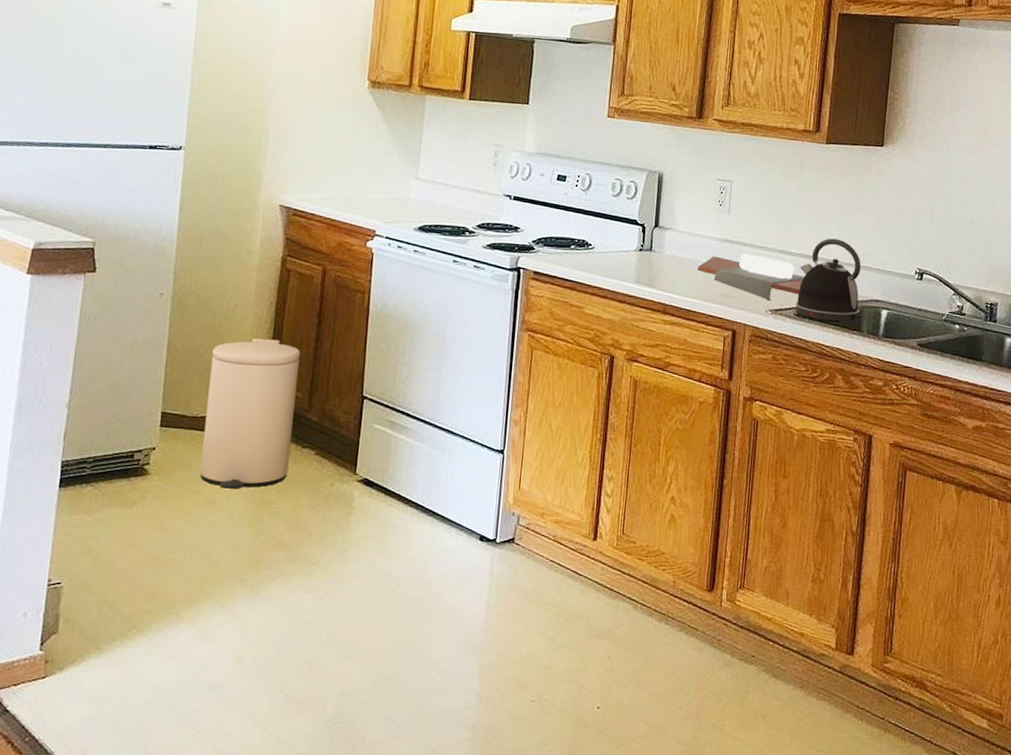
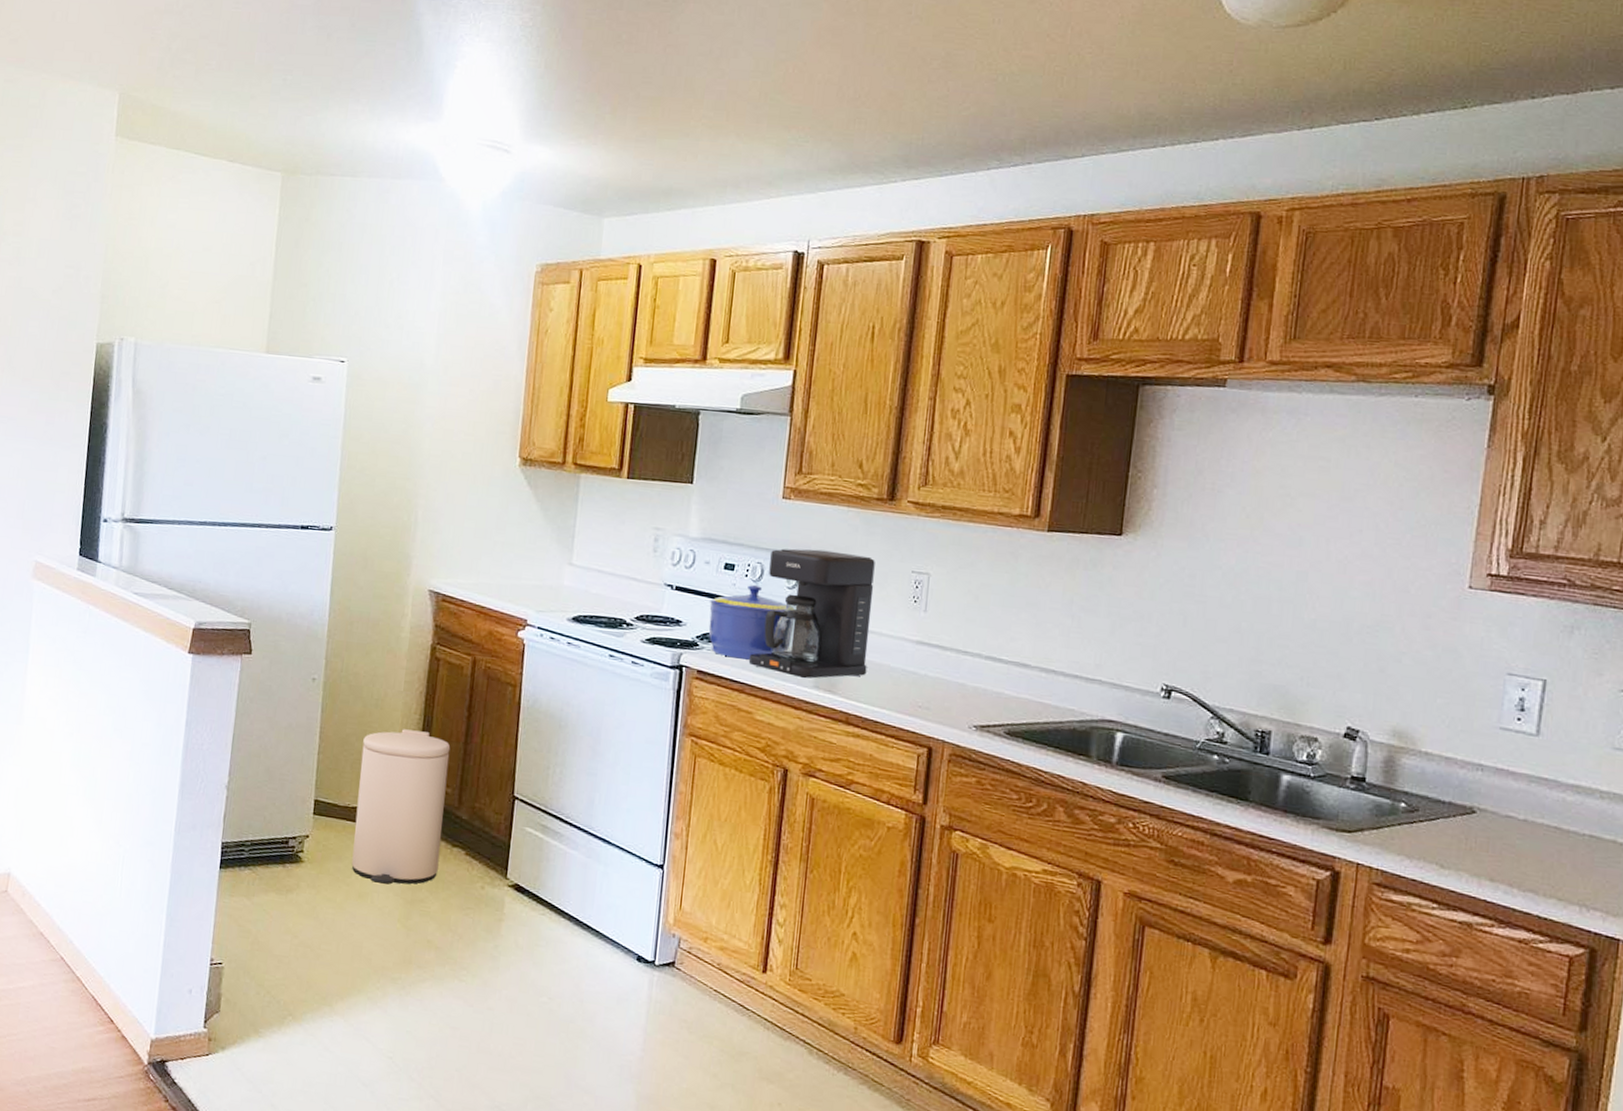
cooking pot: none [543,193,612,260] -> present [708,584,787,660]
coffee maker: none [579,161,687,276] -> present [748,548,875,679]
cutting board: present [697,253,805,301] -> none [886,658,1019,715]
kettle: present [795,238,861,322] -> none [1006,644,1090,745]

